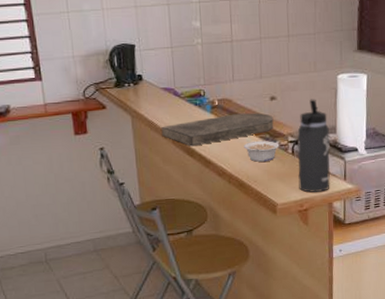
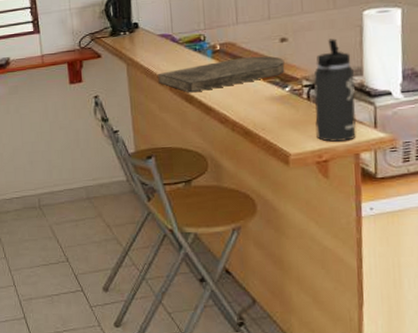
legume: present [244,141,280,162] -> none [249,85,292,108]

